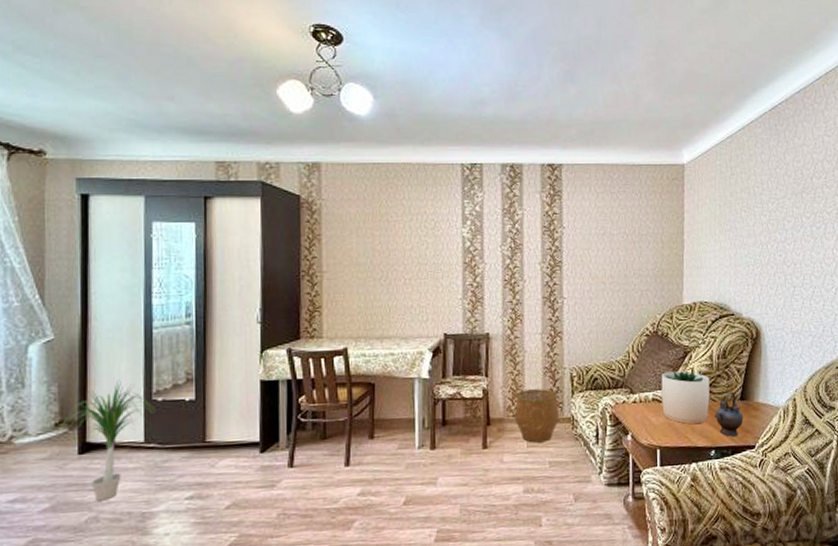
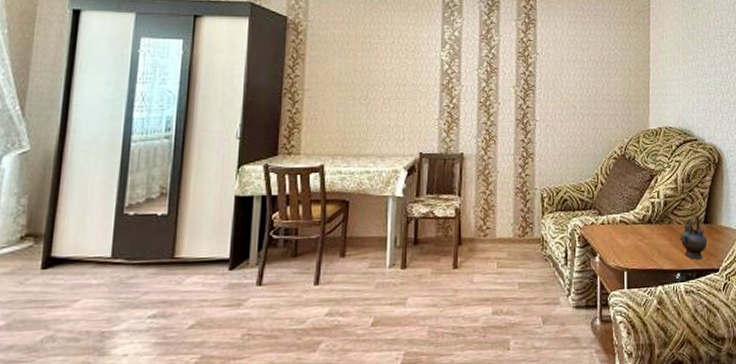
potted plant: present [57,379,156,501] -> none [21,192,126,319]
basket: present [514,389,560,443] -> none [485,209,530,264]
planter: present [661,370,710,425] -> none [628,193,675,247]

